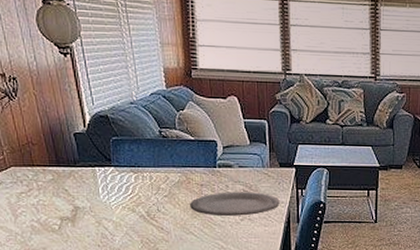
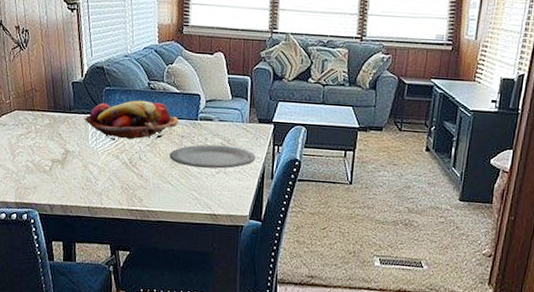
fruit basket: none [92,149,196,193] -> present [84,100,178,141]

